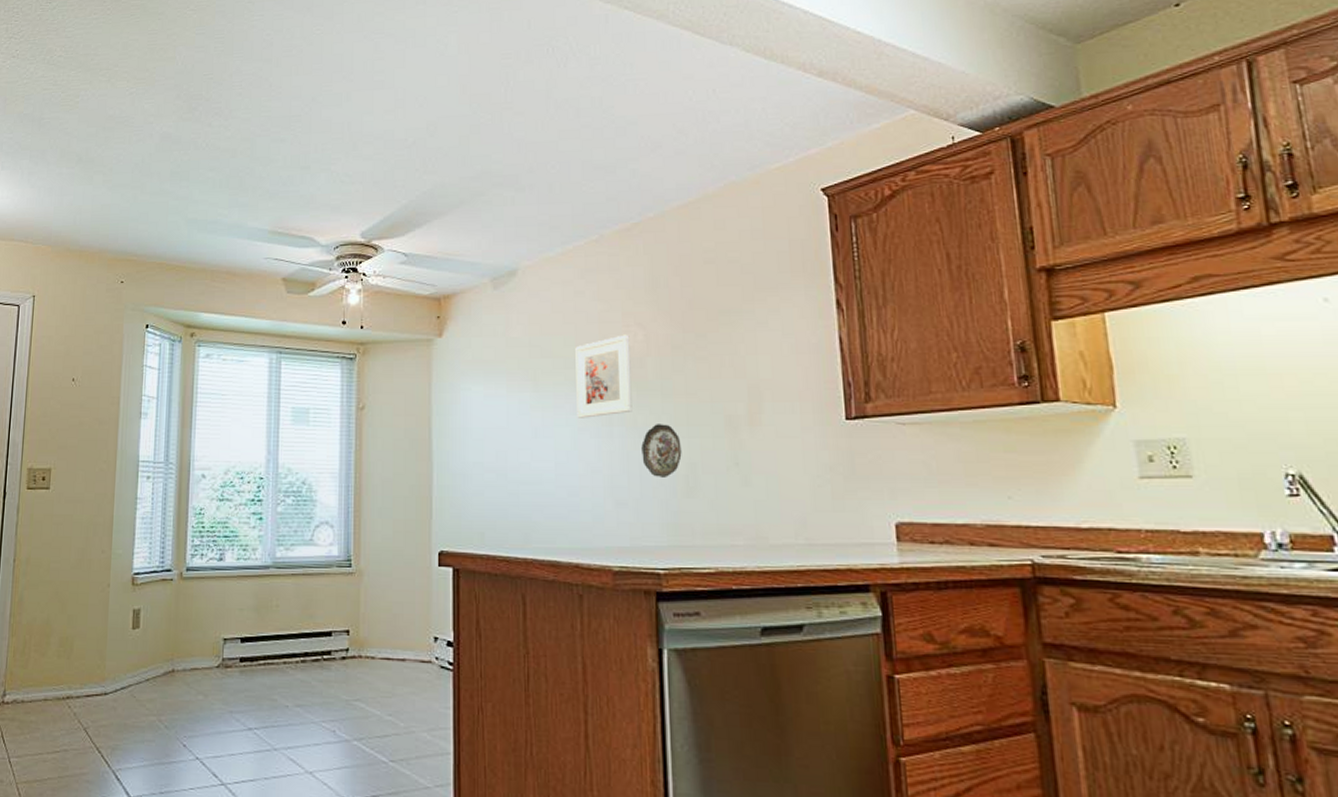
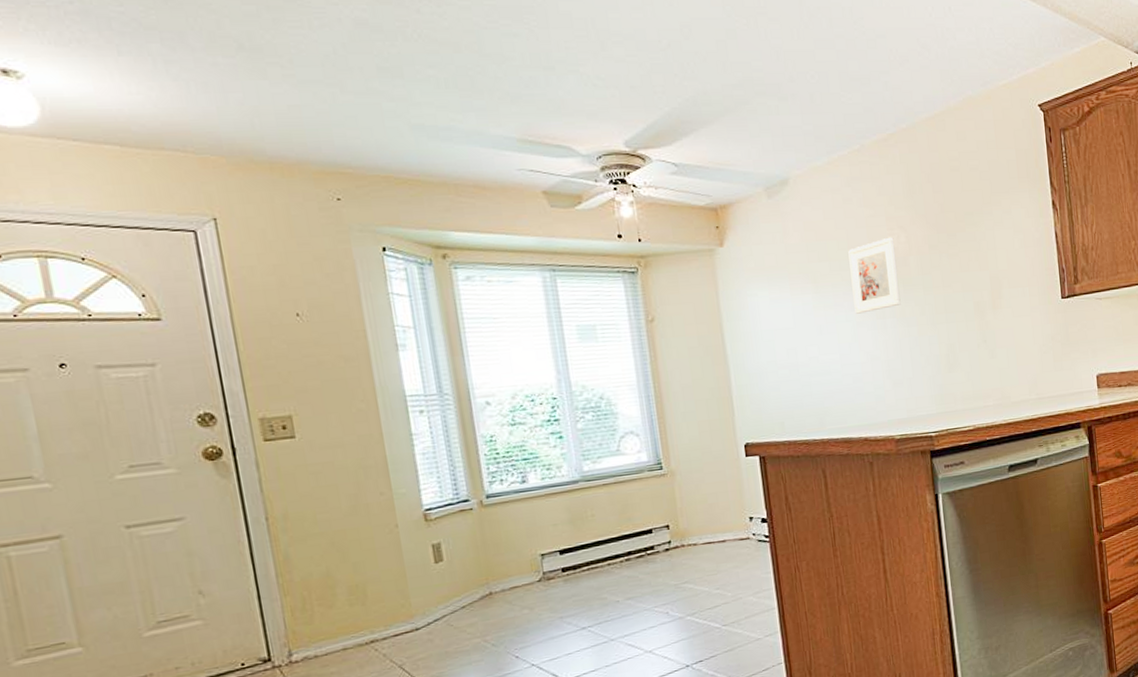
decorative plate: present [641,424,682,477] -> none [910,313,943,358]

